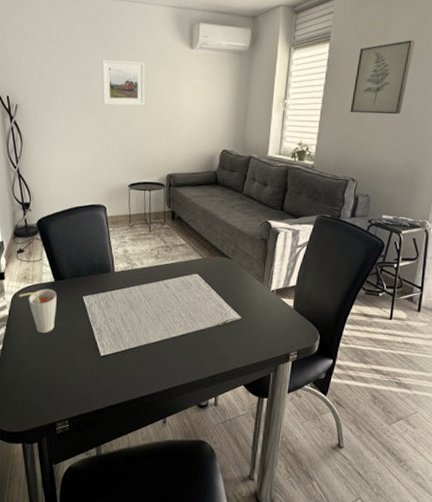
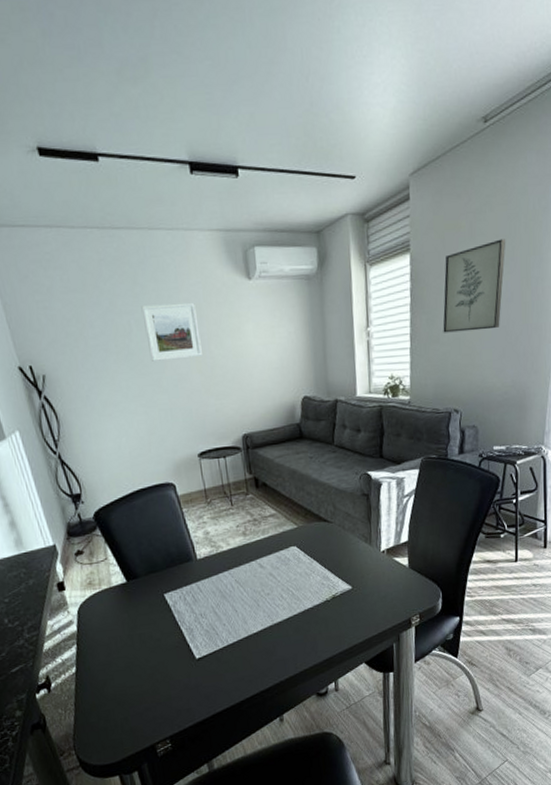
cup: present [19,288,57,333] -> none [86,591,136,645]

